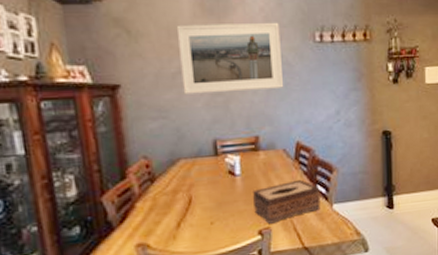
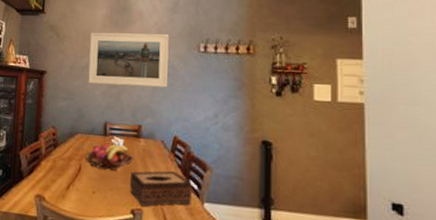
fruit basket: none [193,162,255,196] -> present [84,144,134,171]

